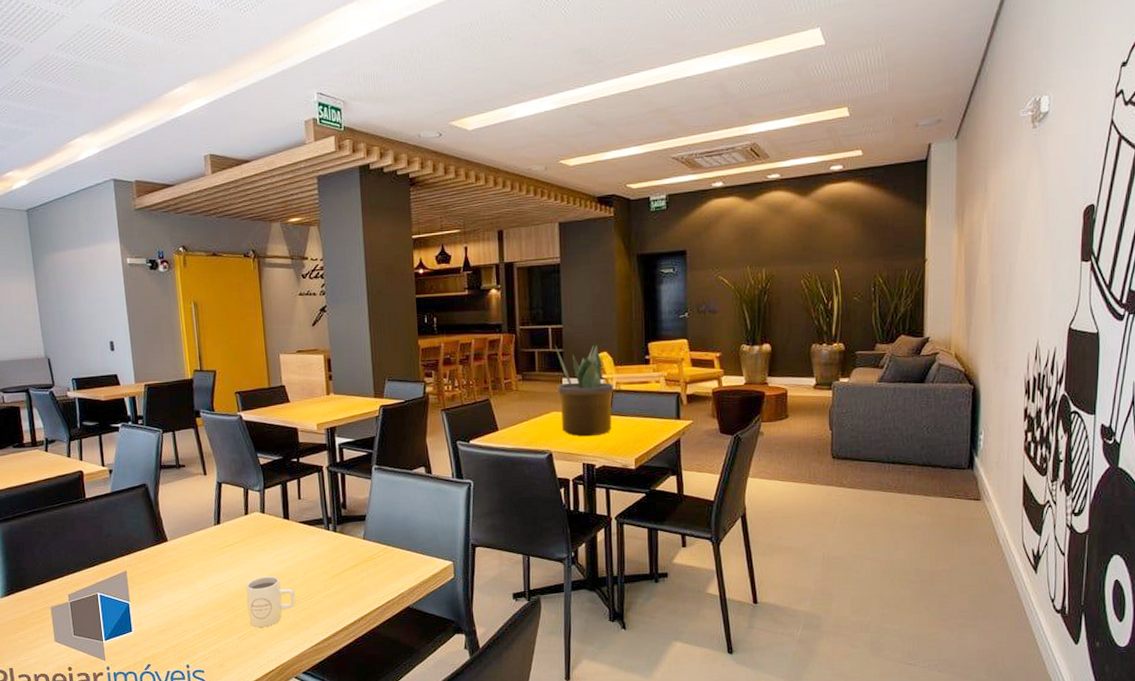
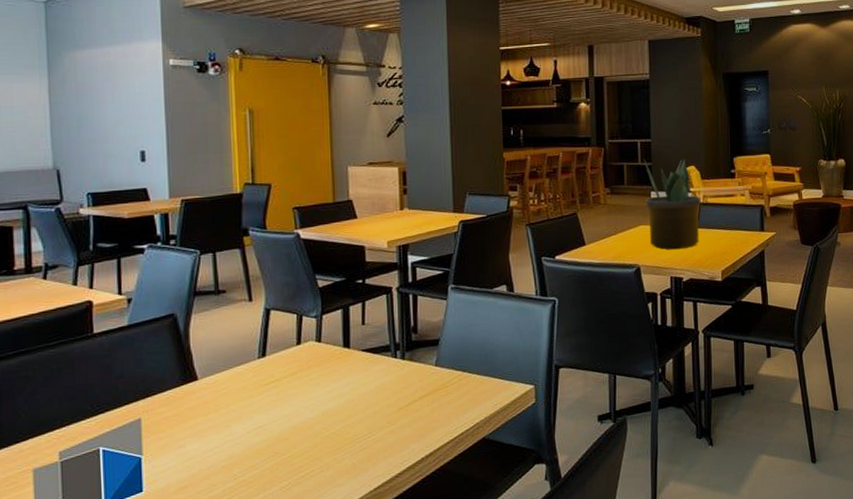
mug: present [246,576,296,627] -> none [293,413,354,475]

